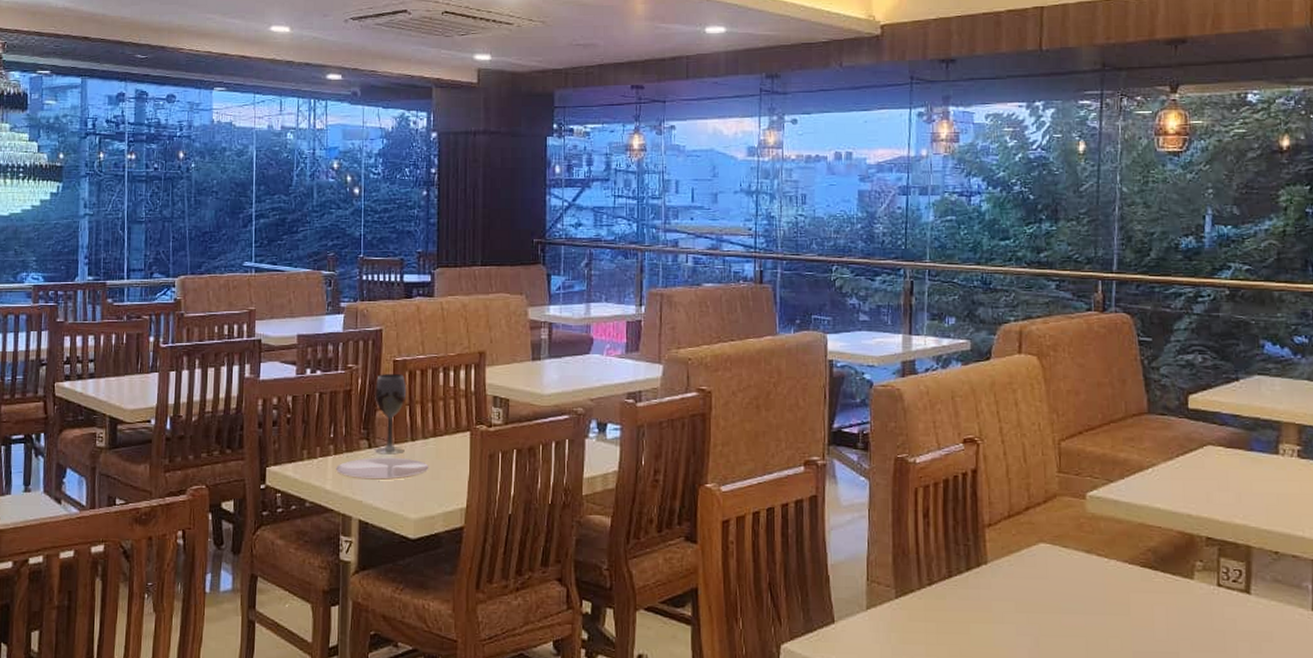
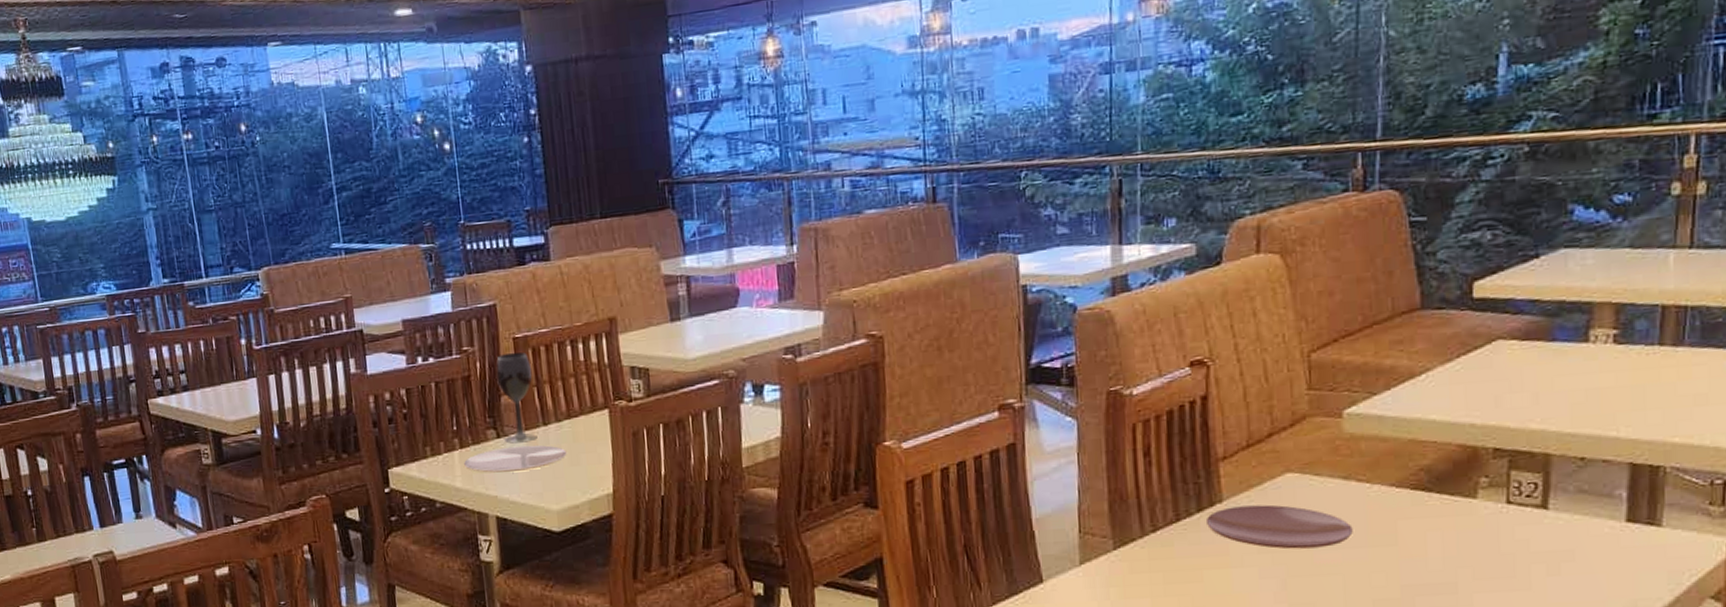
plate: none [974,569,1094,612] -> present [1207,504,1353,549]

